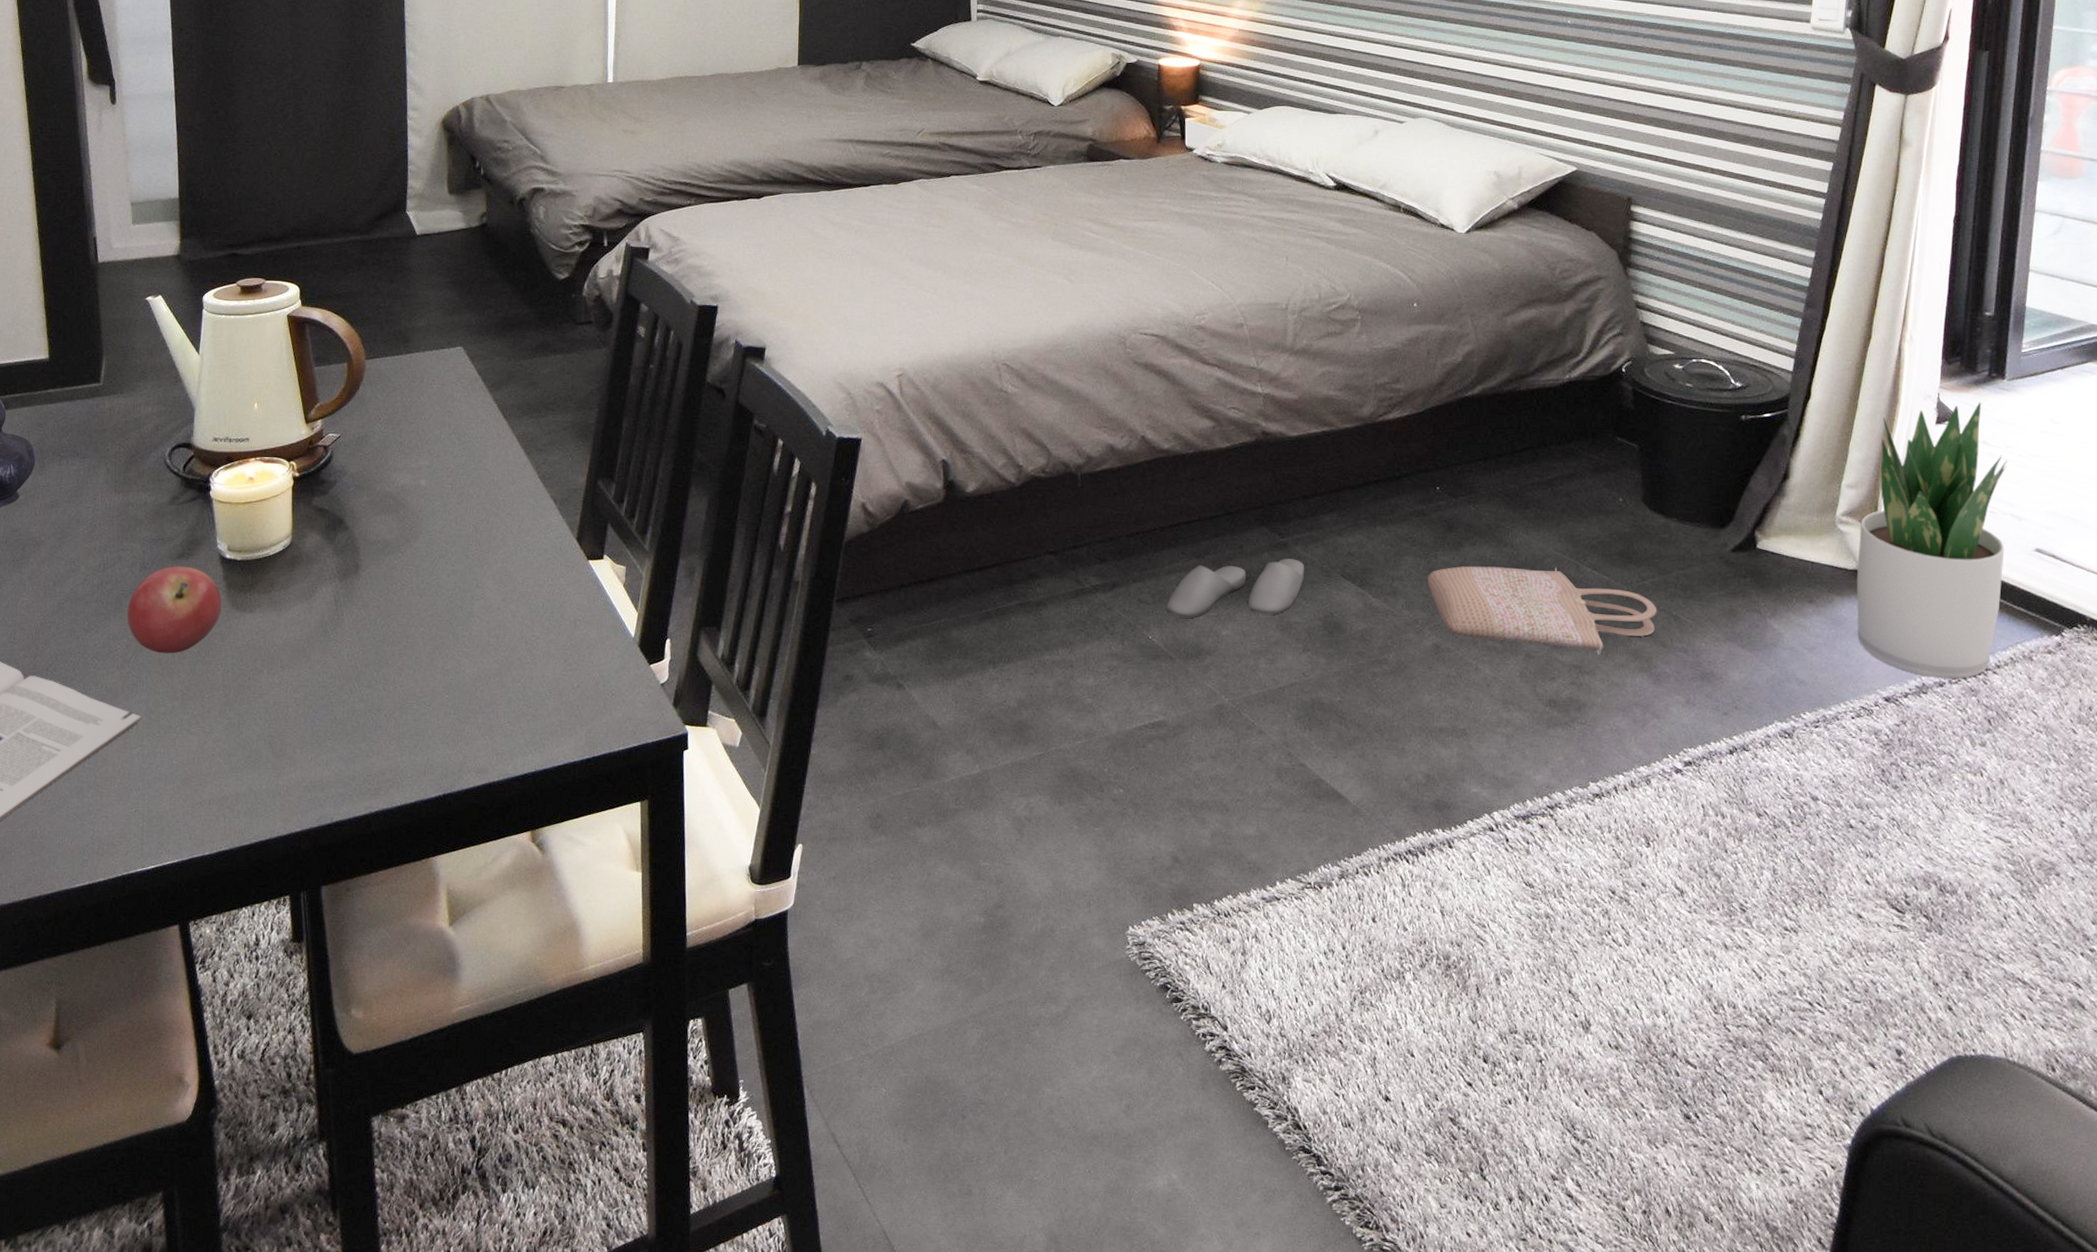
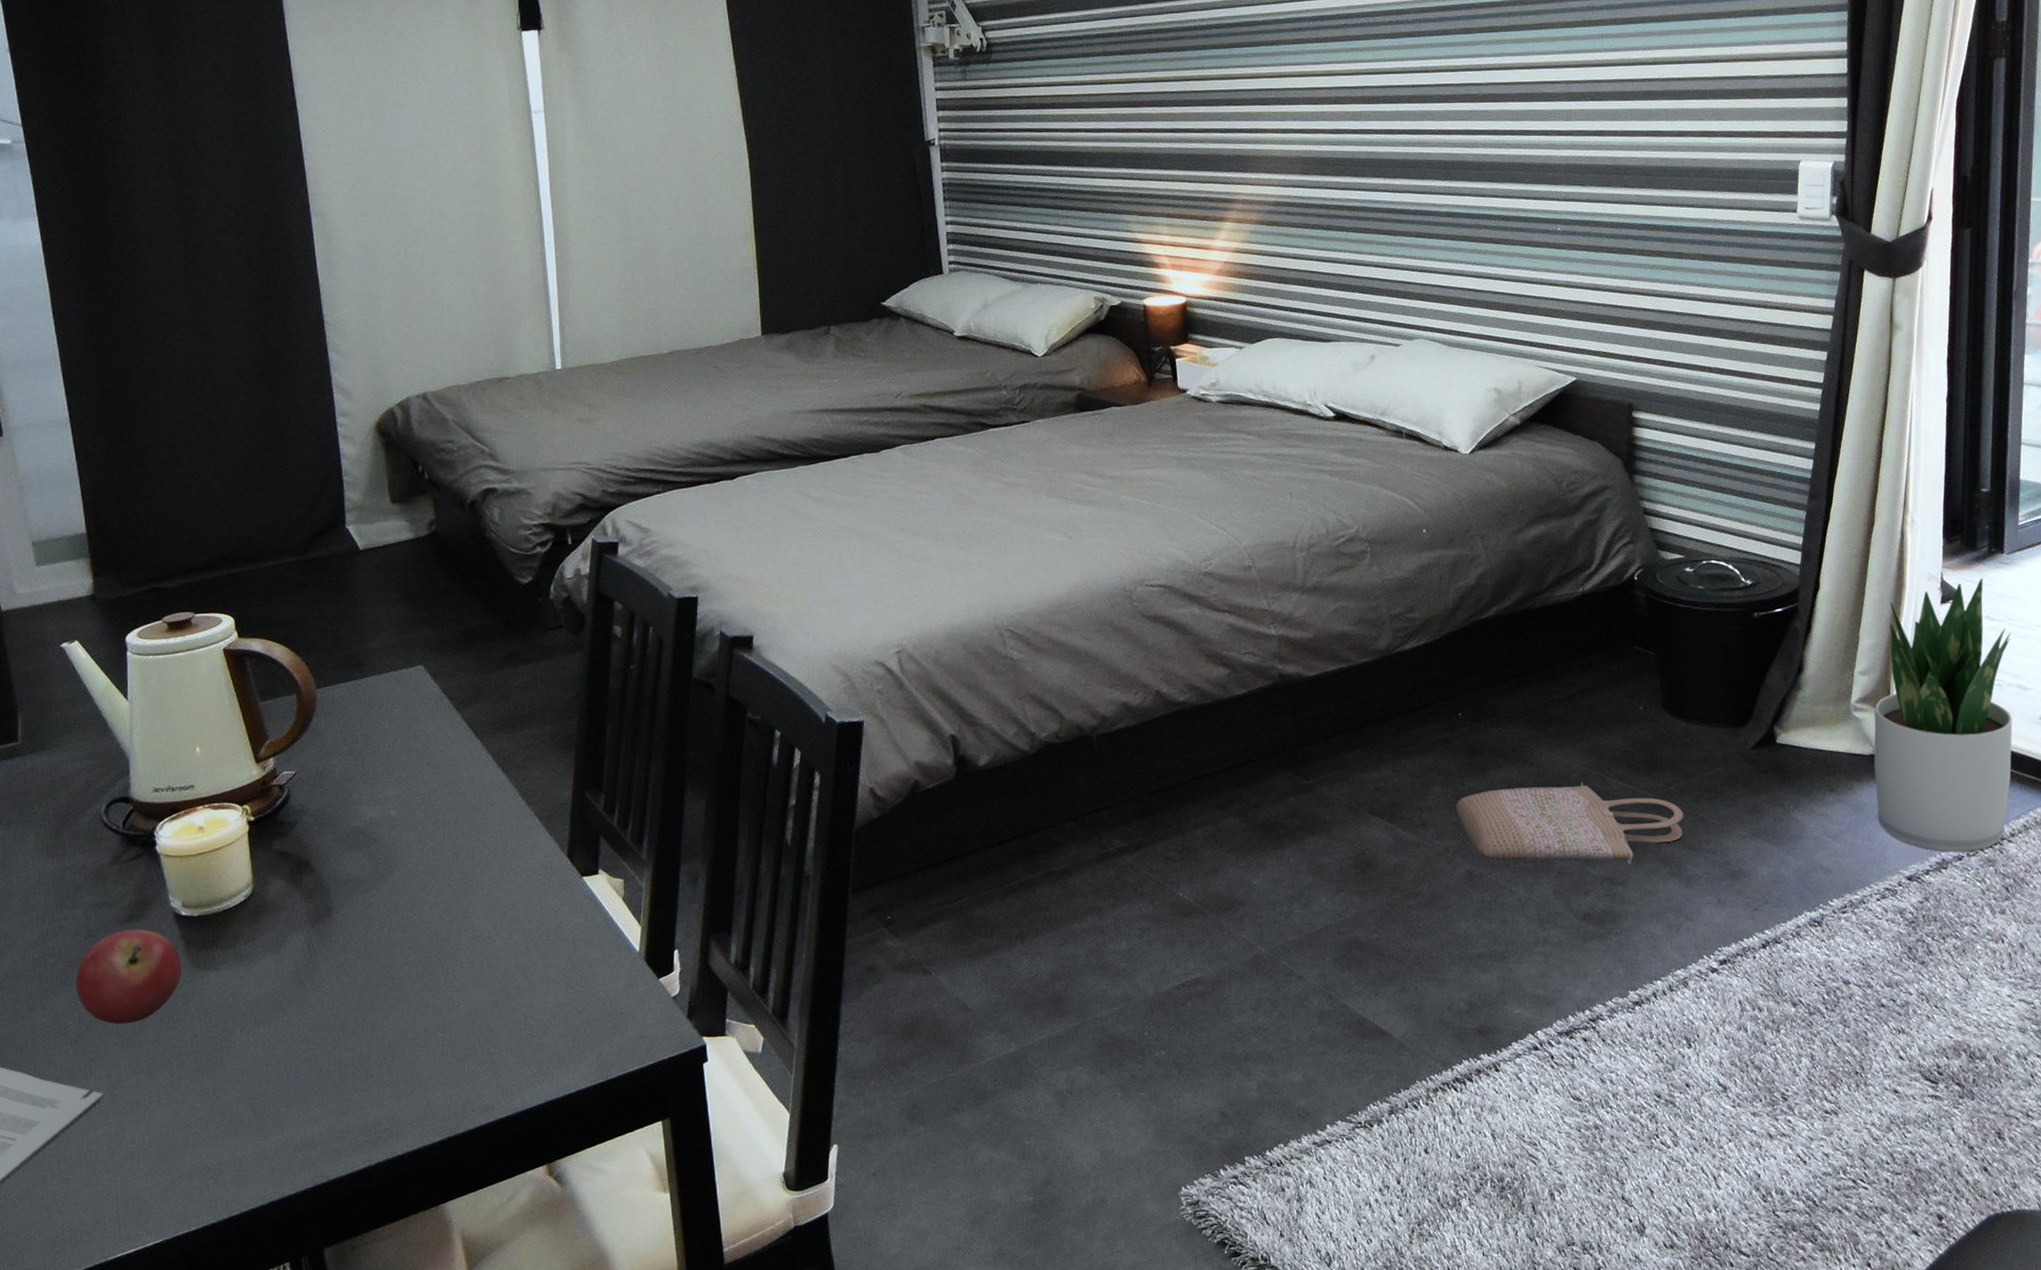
slippers: present [1166,558,1305,618] -> none [1194,800,1333,871]

